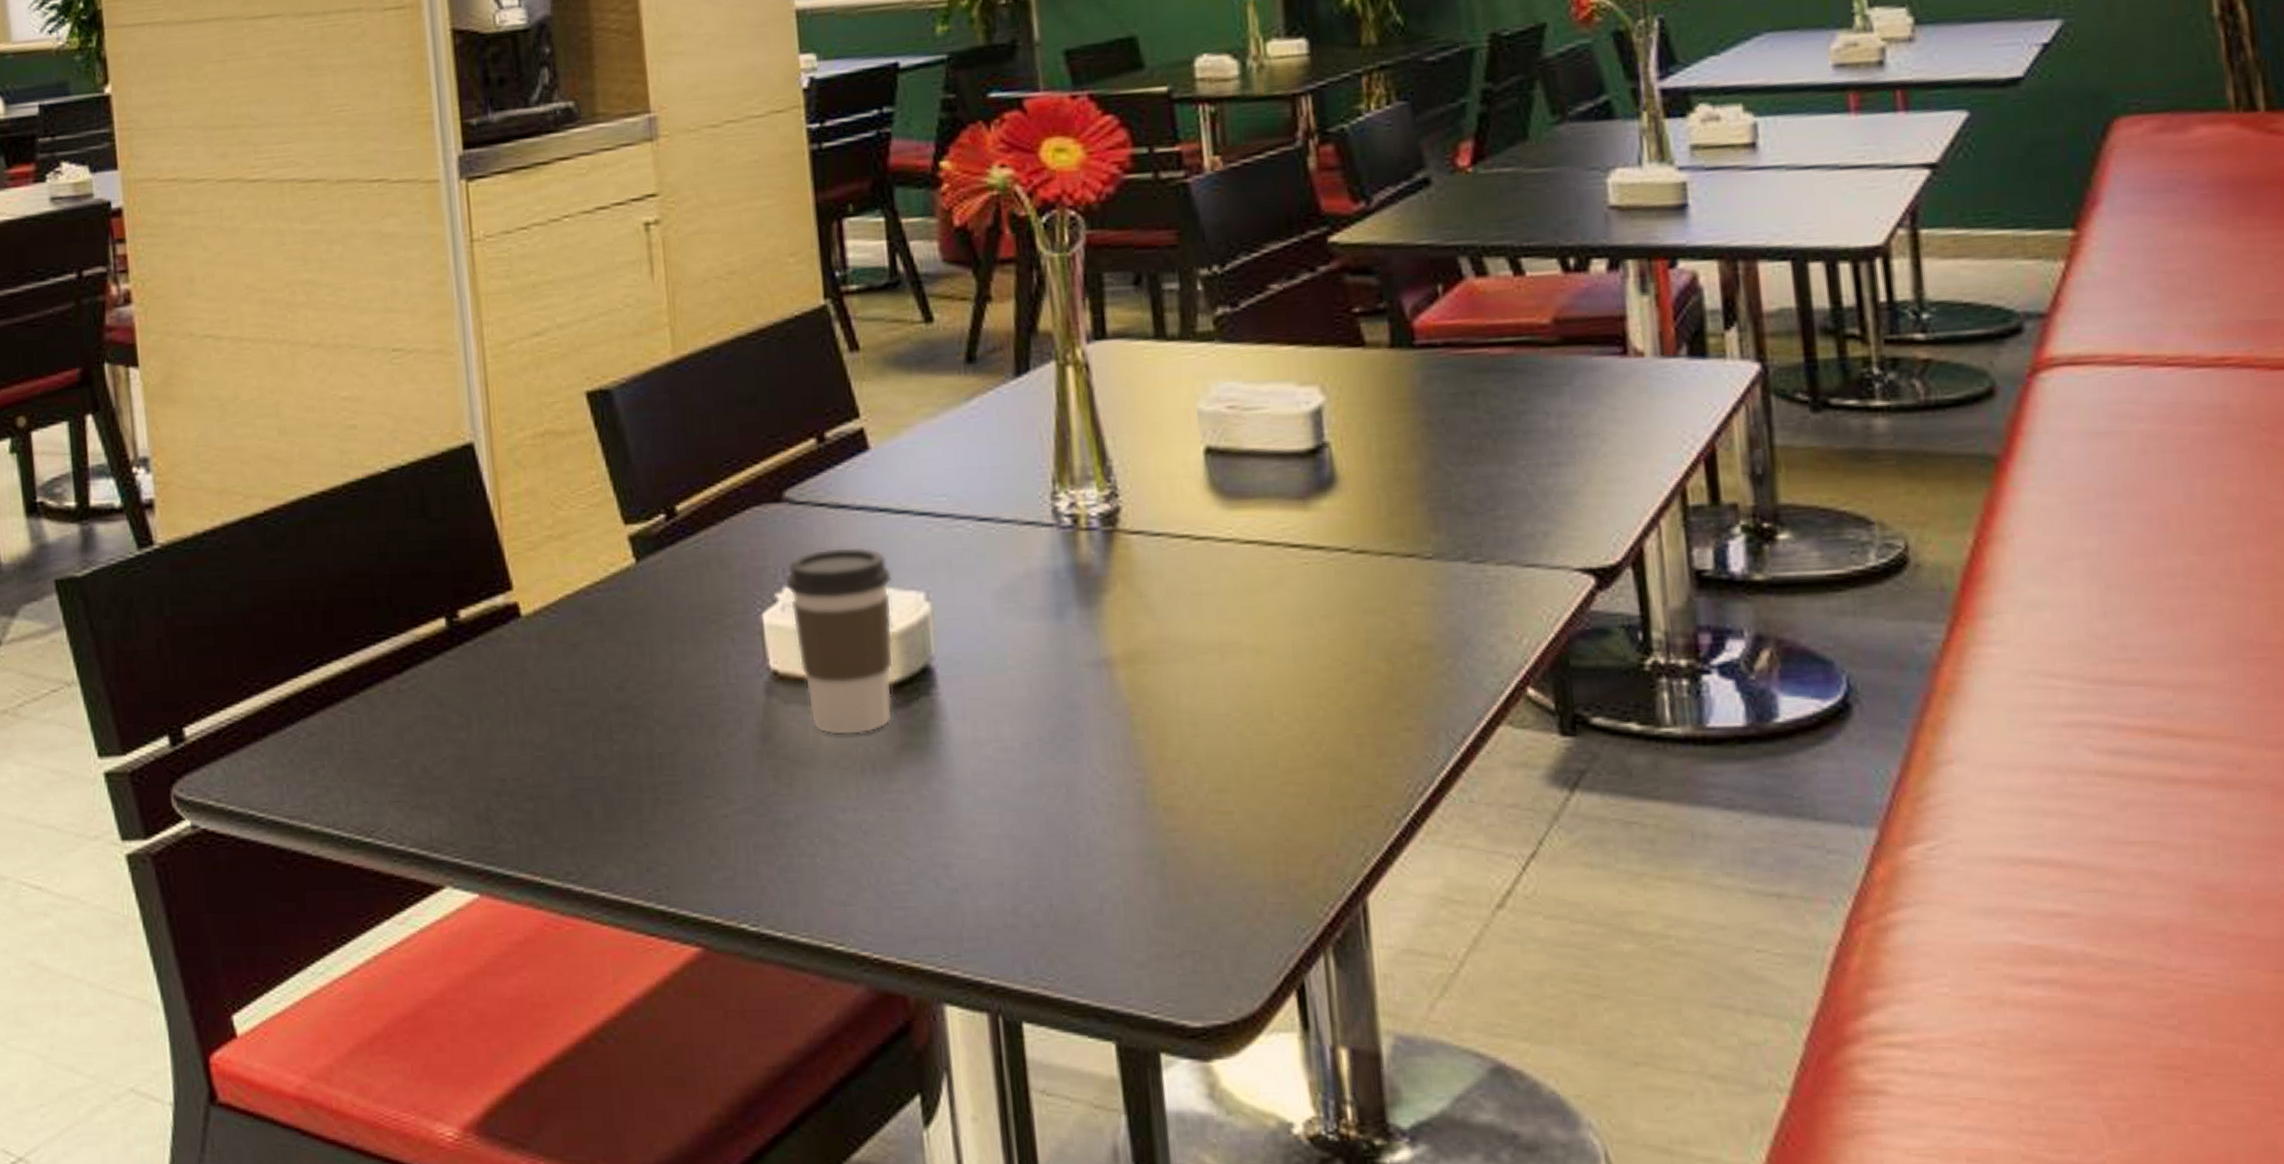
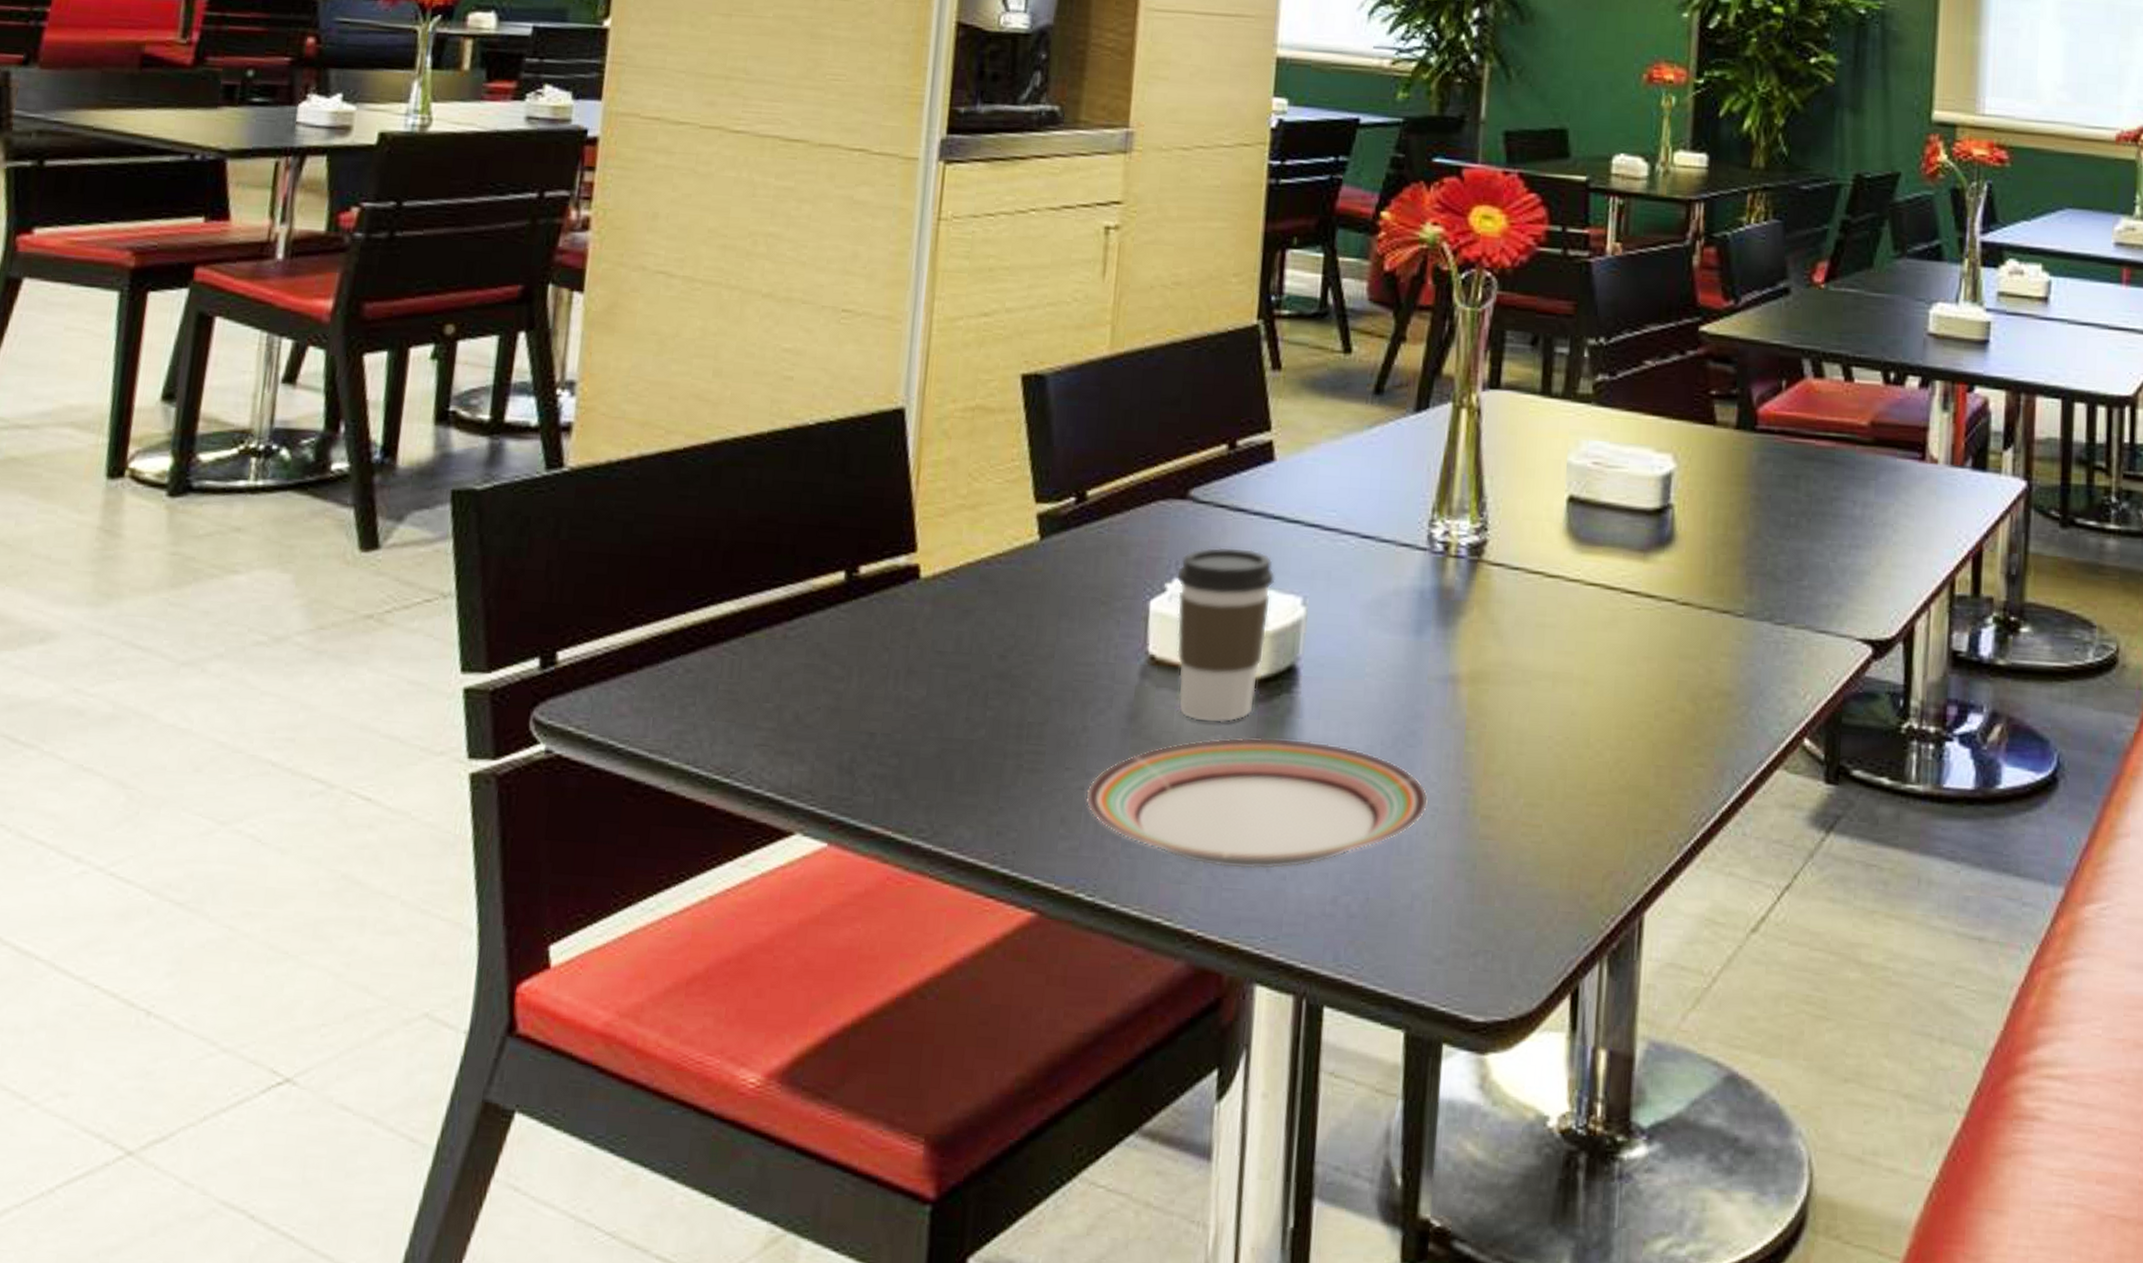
plate: none [731,743,1102,885] -> present [1086,737,1429,870]

